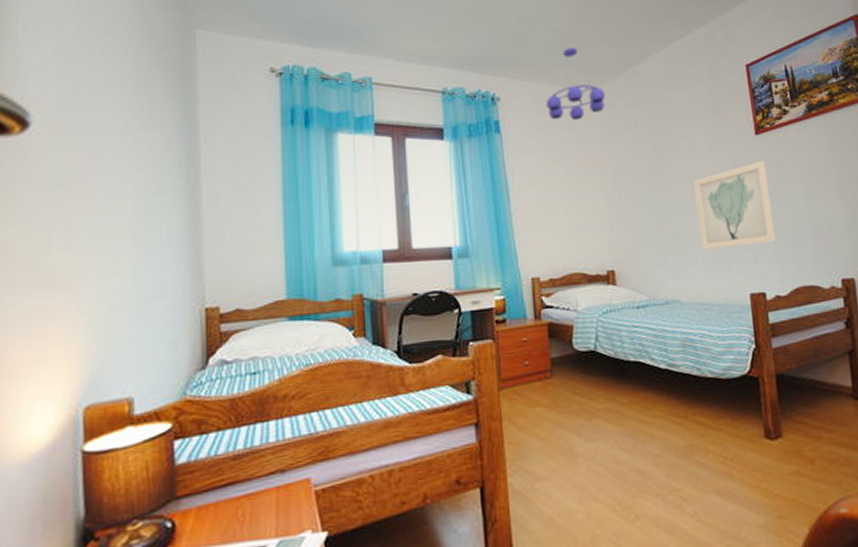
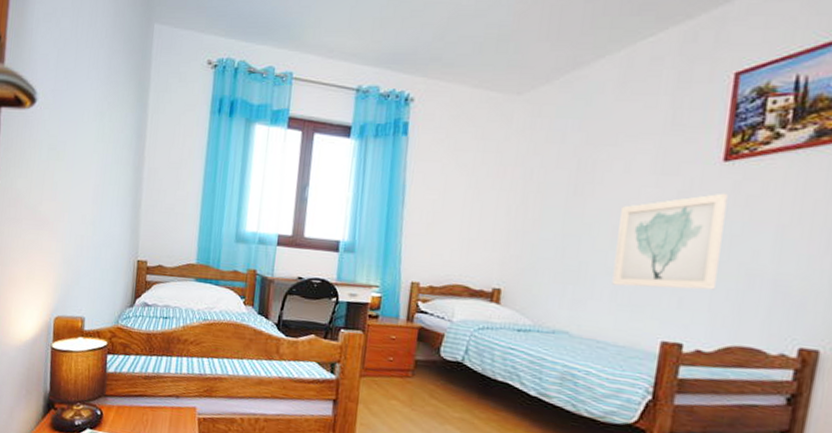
ceiling light fixture: present [546,48,606,120] -> none [463,46,535,127]

